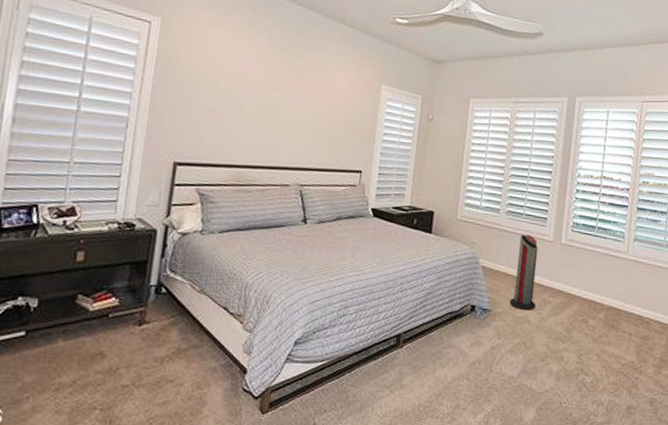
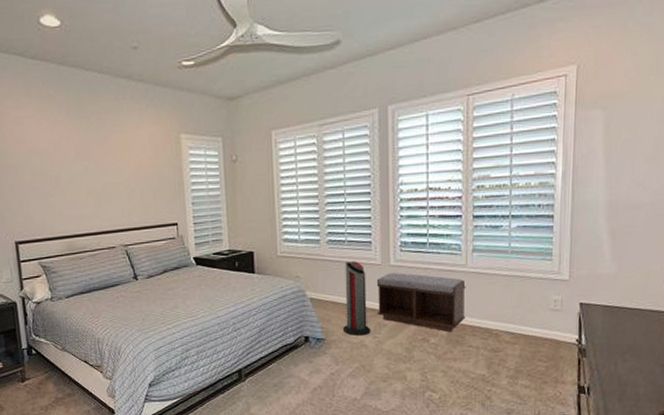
bench: none [544,251,625,315] -> present [376,273,466,332]

